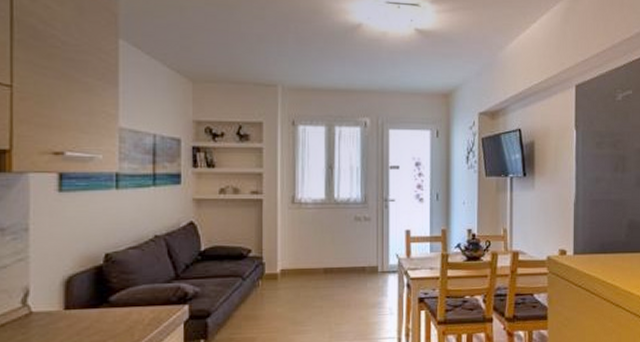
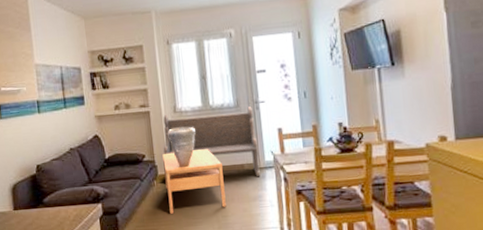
coffee table: none [273,247,343,320] -> present [162,149,226,214]
bench: none [274,204,382,281] -> present [163,107,260,176]
decorative urn: none [281,220,314,267] -> present [167,126,196,168]

